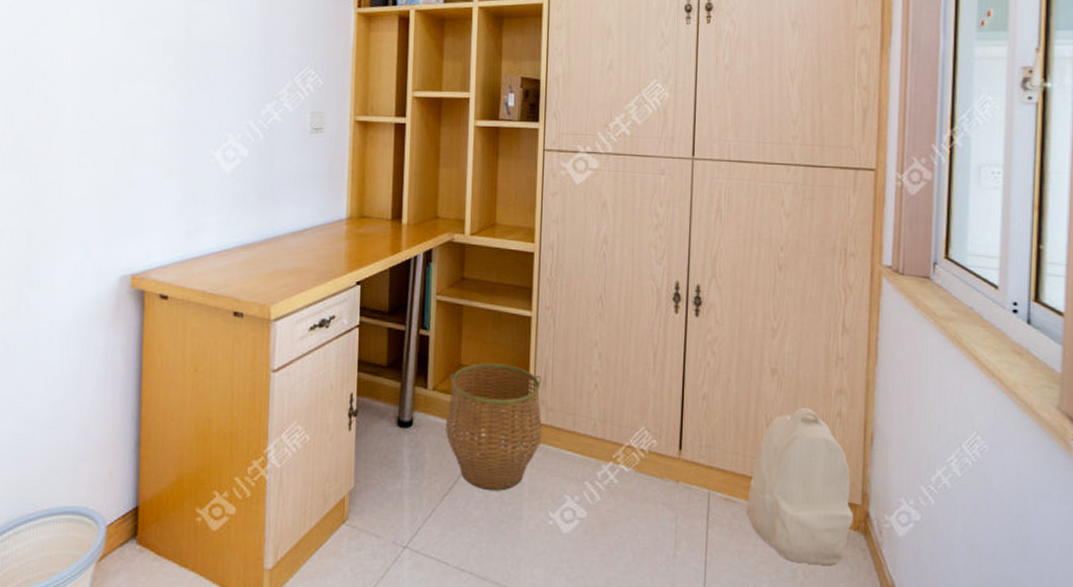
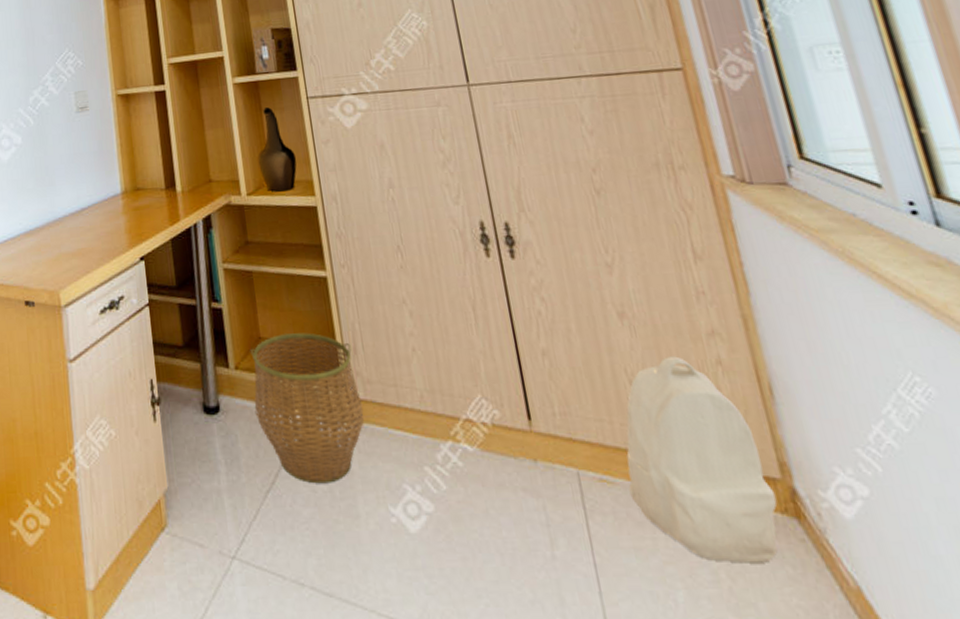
decorative vase: none [486,154,524,235] -> present [257,107,297,192]

